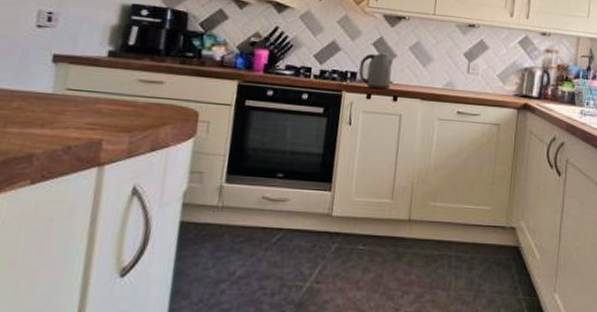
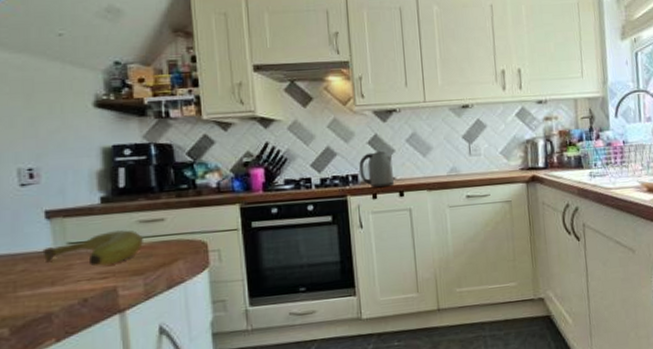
fruit: none [40,85,139,118] -> present [42,230,143,267]

